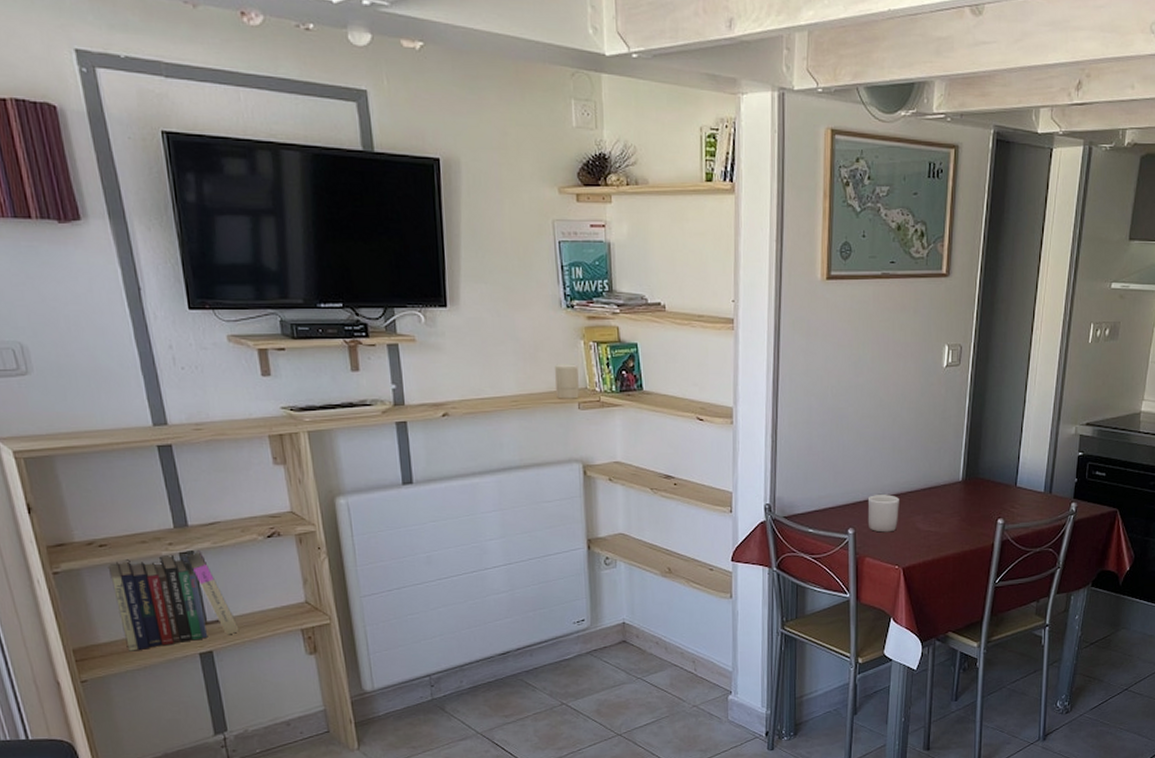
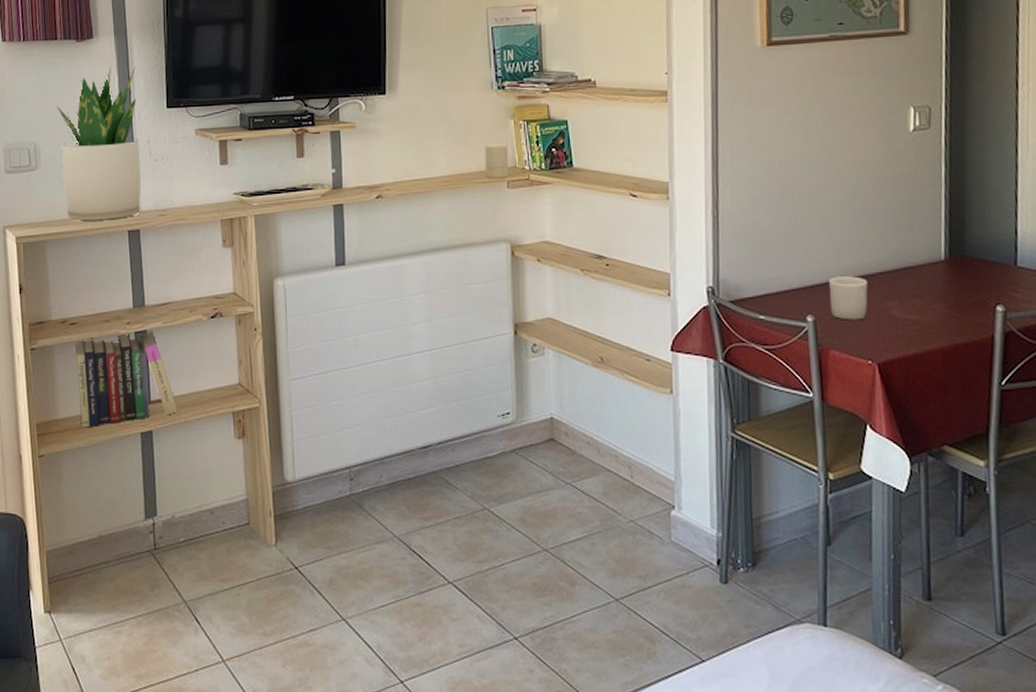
planter: none [43,256,170,434] -> present [56,66,141,221]

